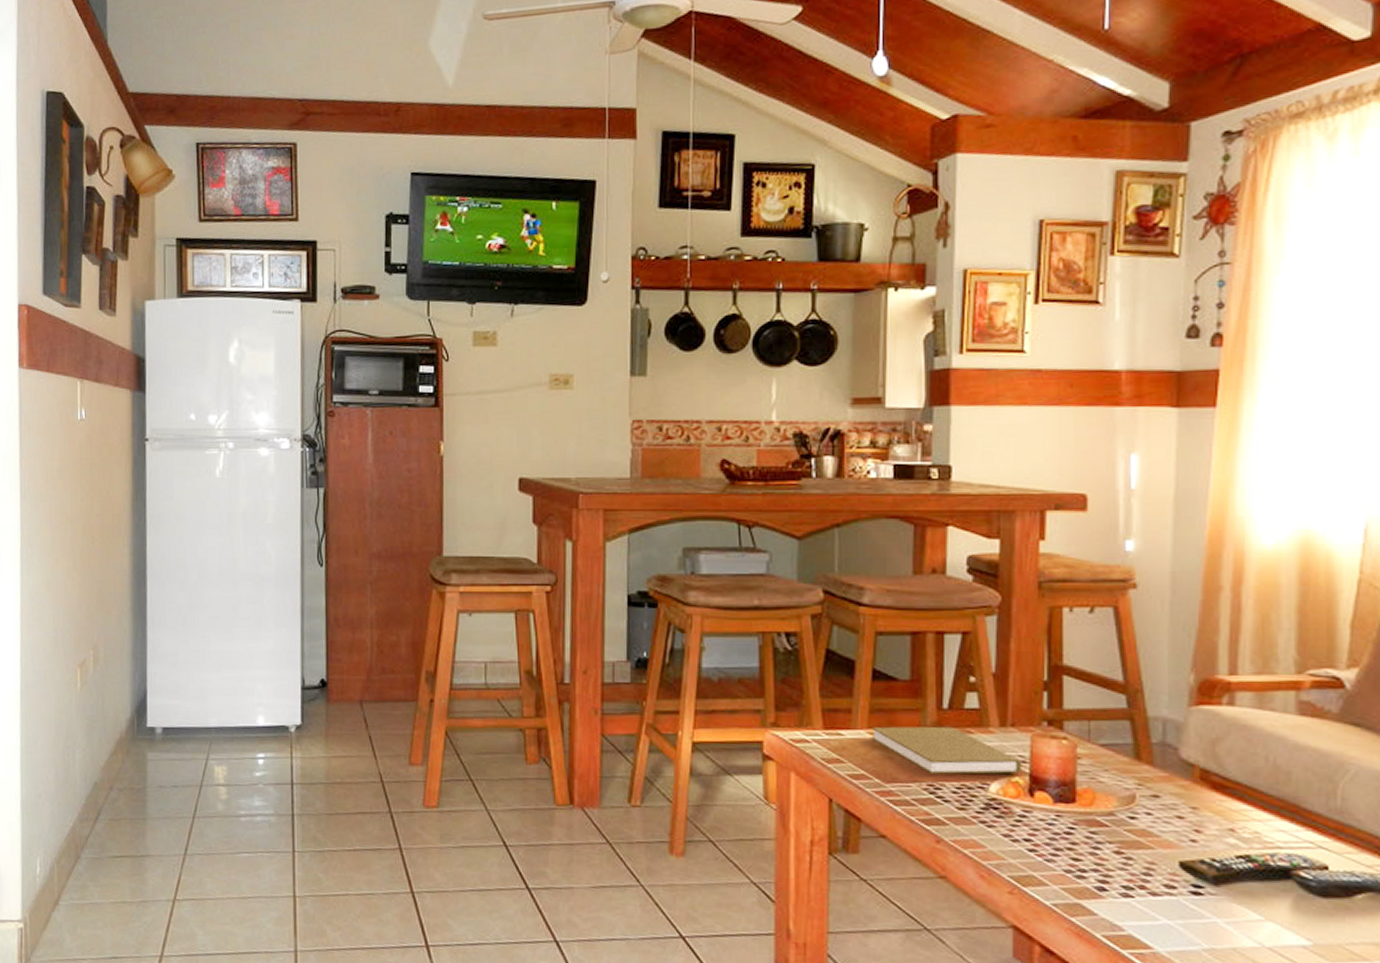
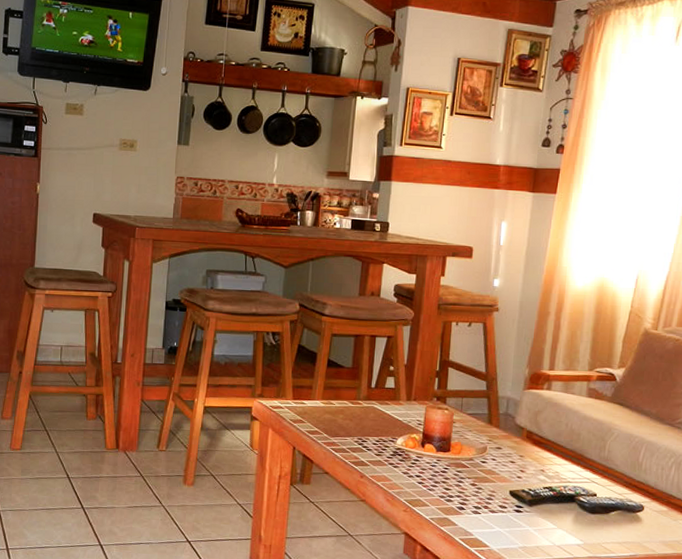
book: present [871,726,1022,775] -> none [324,398,419,432]

